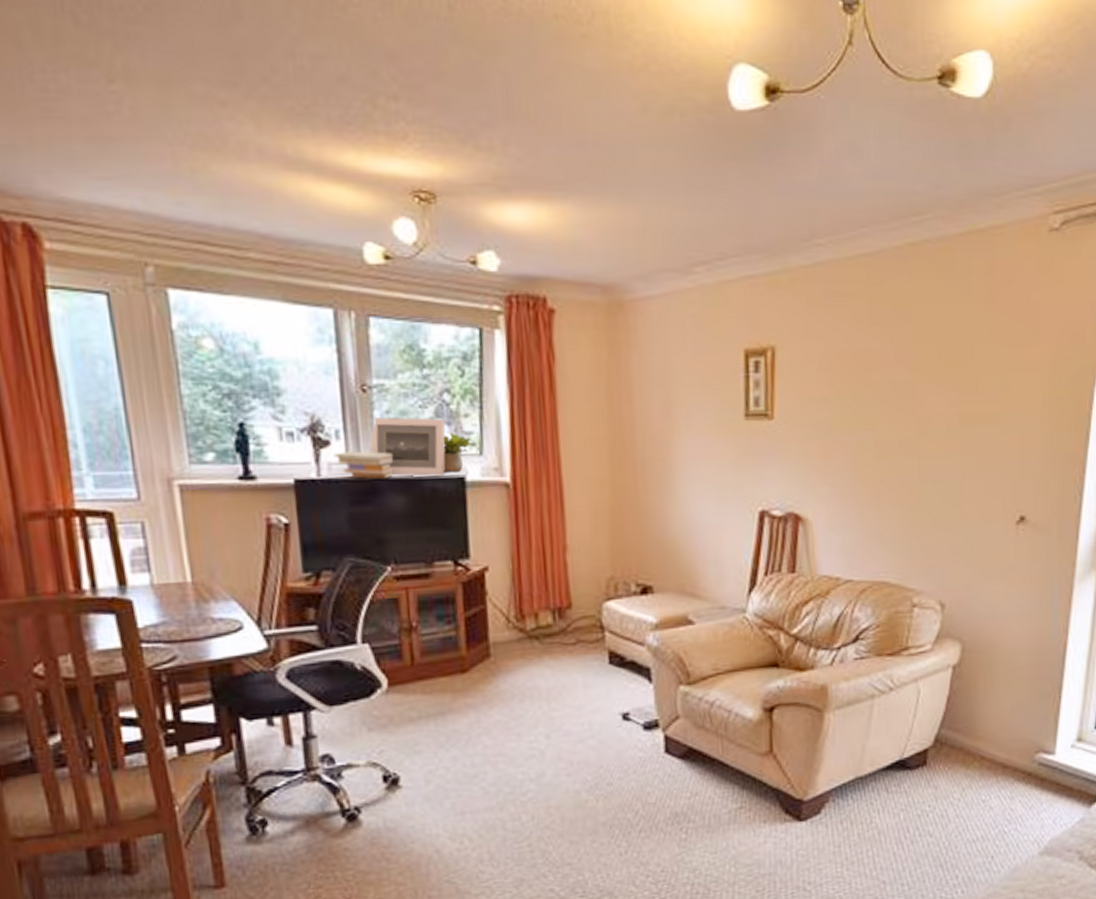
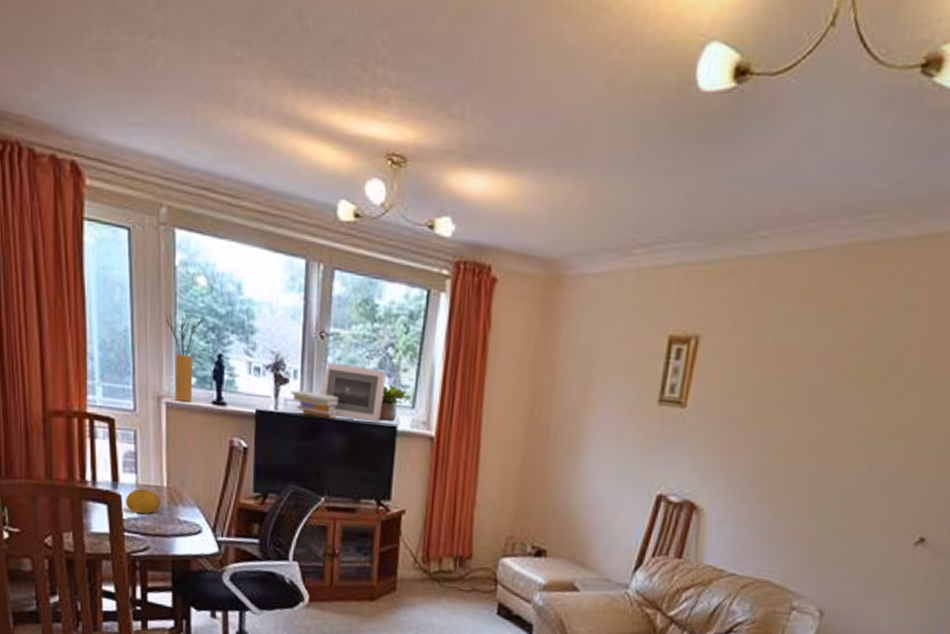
fruit: none [139,589,186,619] -> present [126,488,161,514]
vase: none [165,382,217,481] -> present [164,313,204,402]

